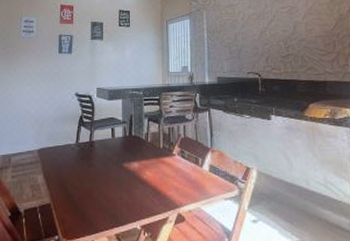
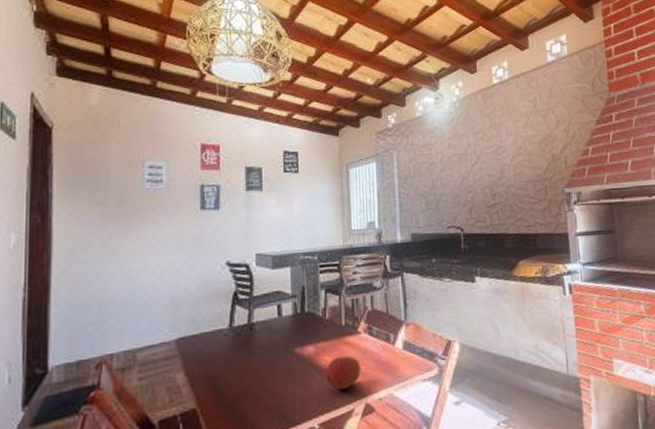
fruit: none [147,173,175,200] -> present [325,355,361,390]

